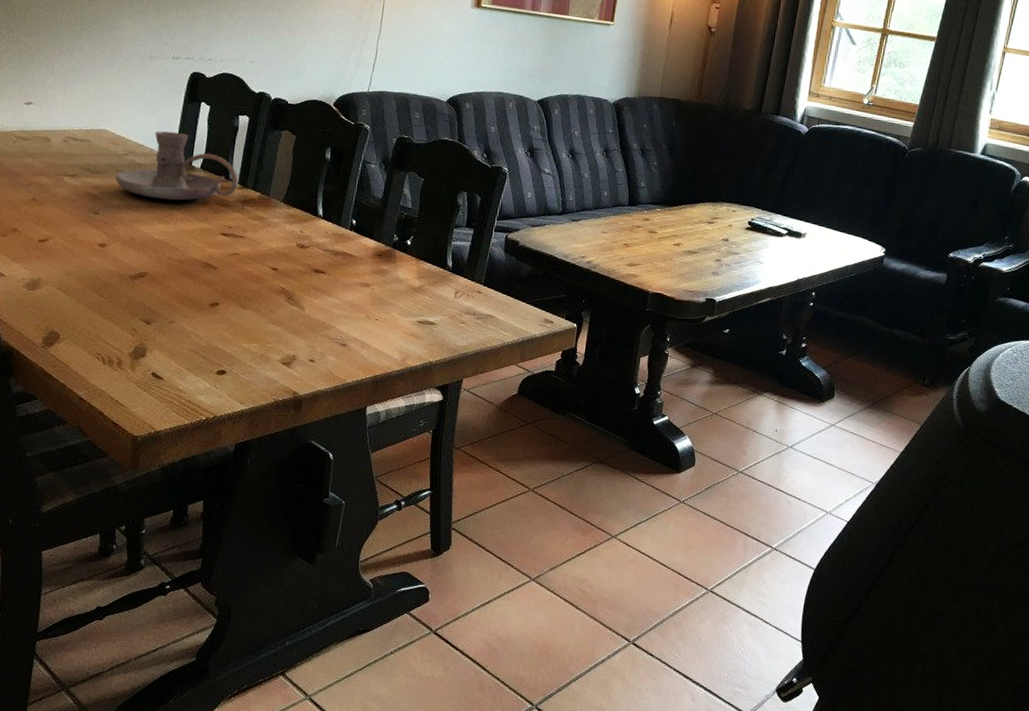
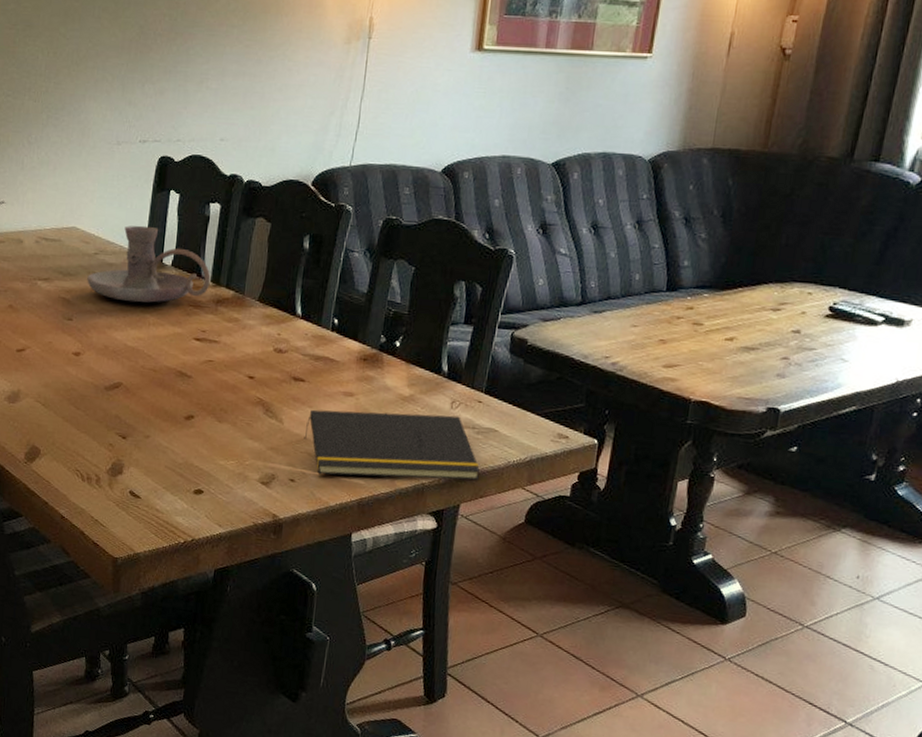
notepad: none [323,298,480,359] -> present [304,409,481,480]

